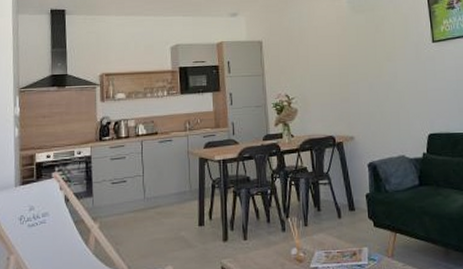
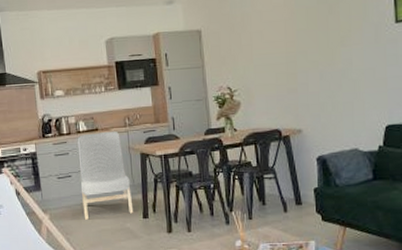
dining chair: none [135,135,189,228] -> present [77,131,134,220]

